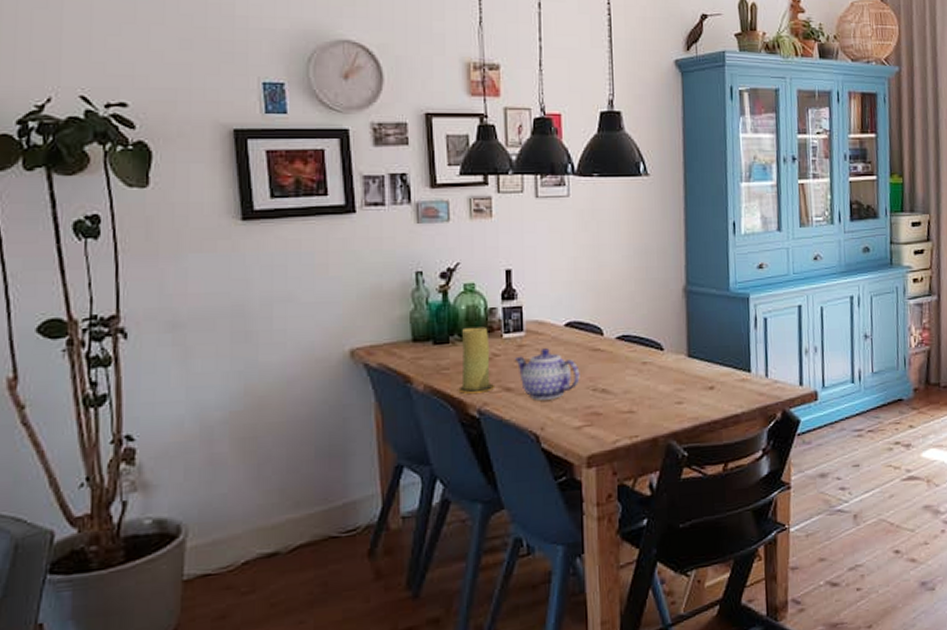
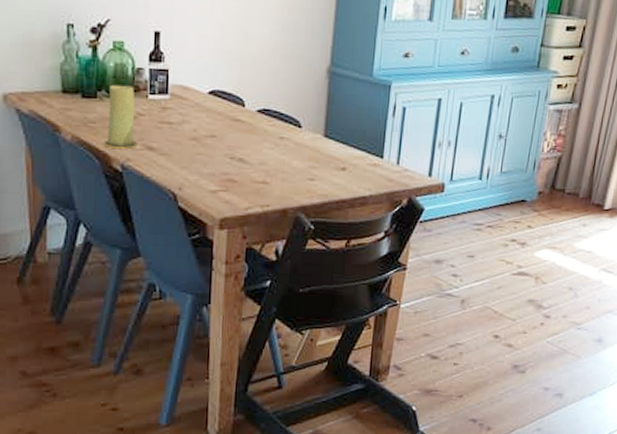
teapot: present [514,348,580,400] -> none [158,113,220,163]

